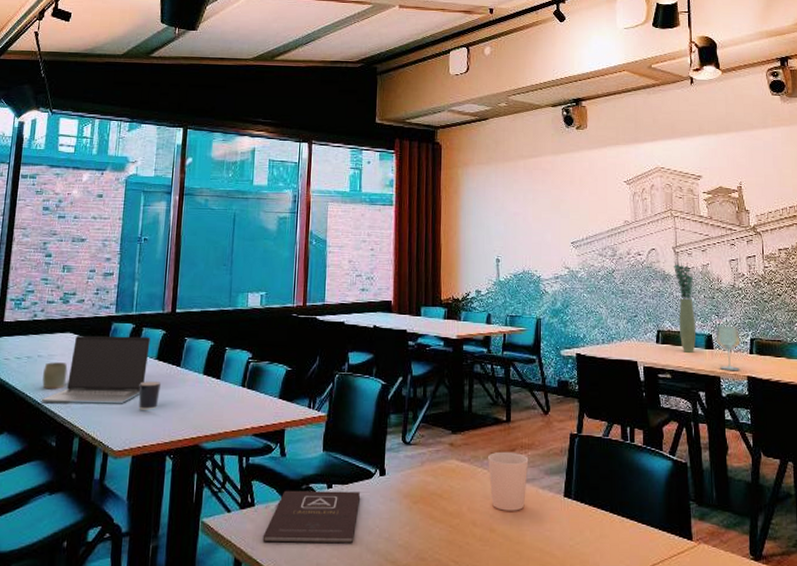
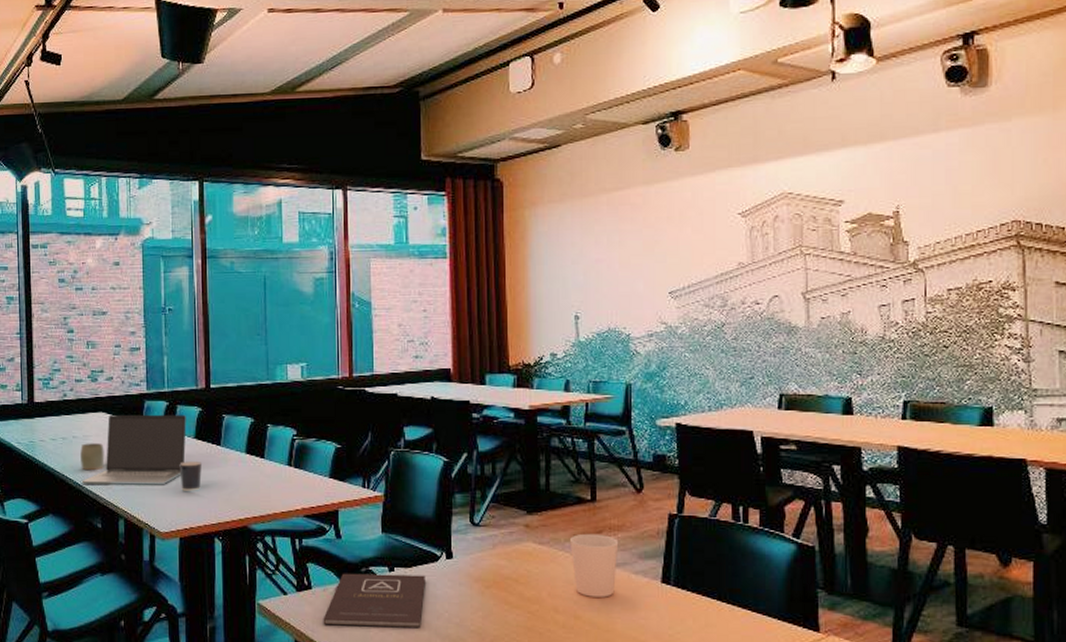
vase: present [673,261,696,353] -> none [801,310,831,420]
wine glass: present [716,326,741,370] -> none [857,387,890,439]

